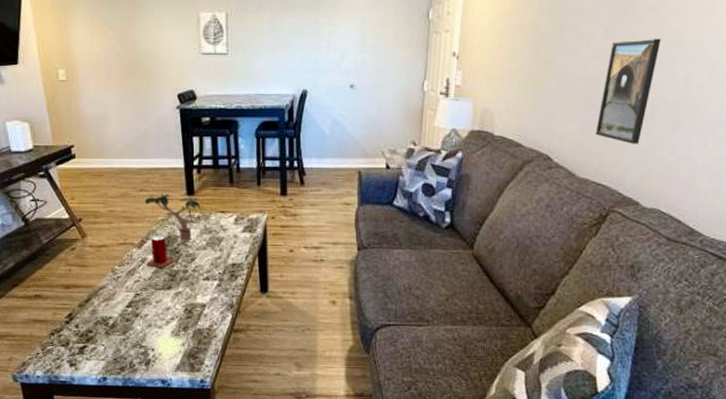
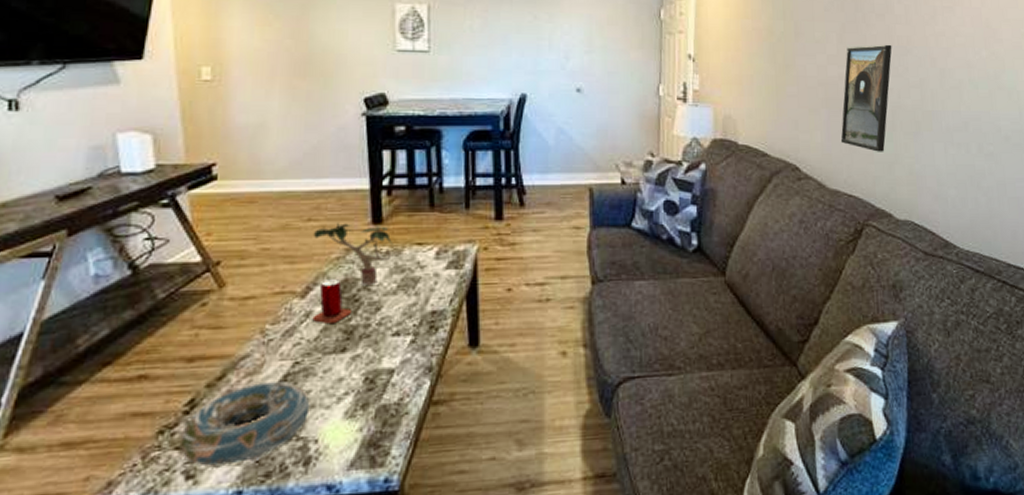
decorative bowl: none [64,305,148,361] -> present [179,380,310,468]

